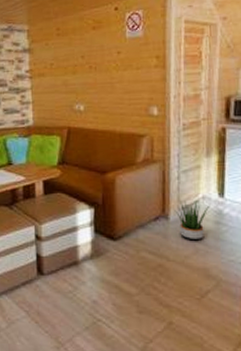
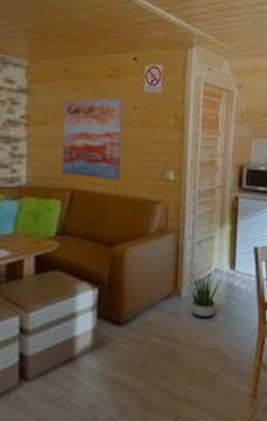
wall art: none [58,46,109,118] -> present [61,98,122,180]

